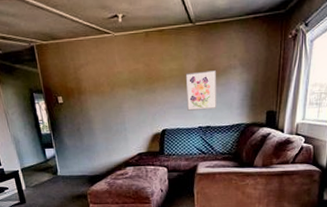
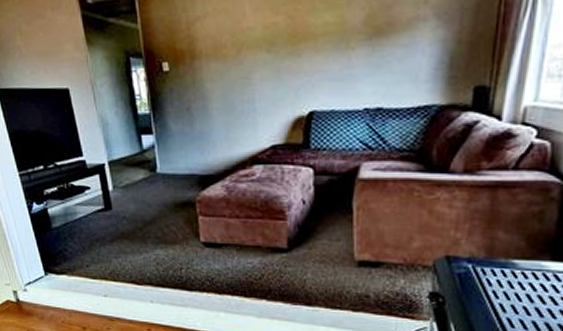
wall art: present [185,70,216,111] -> none [347,24,395,84]

